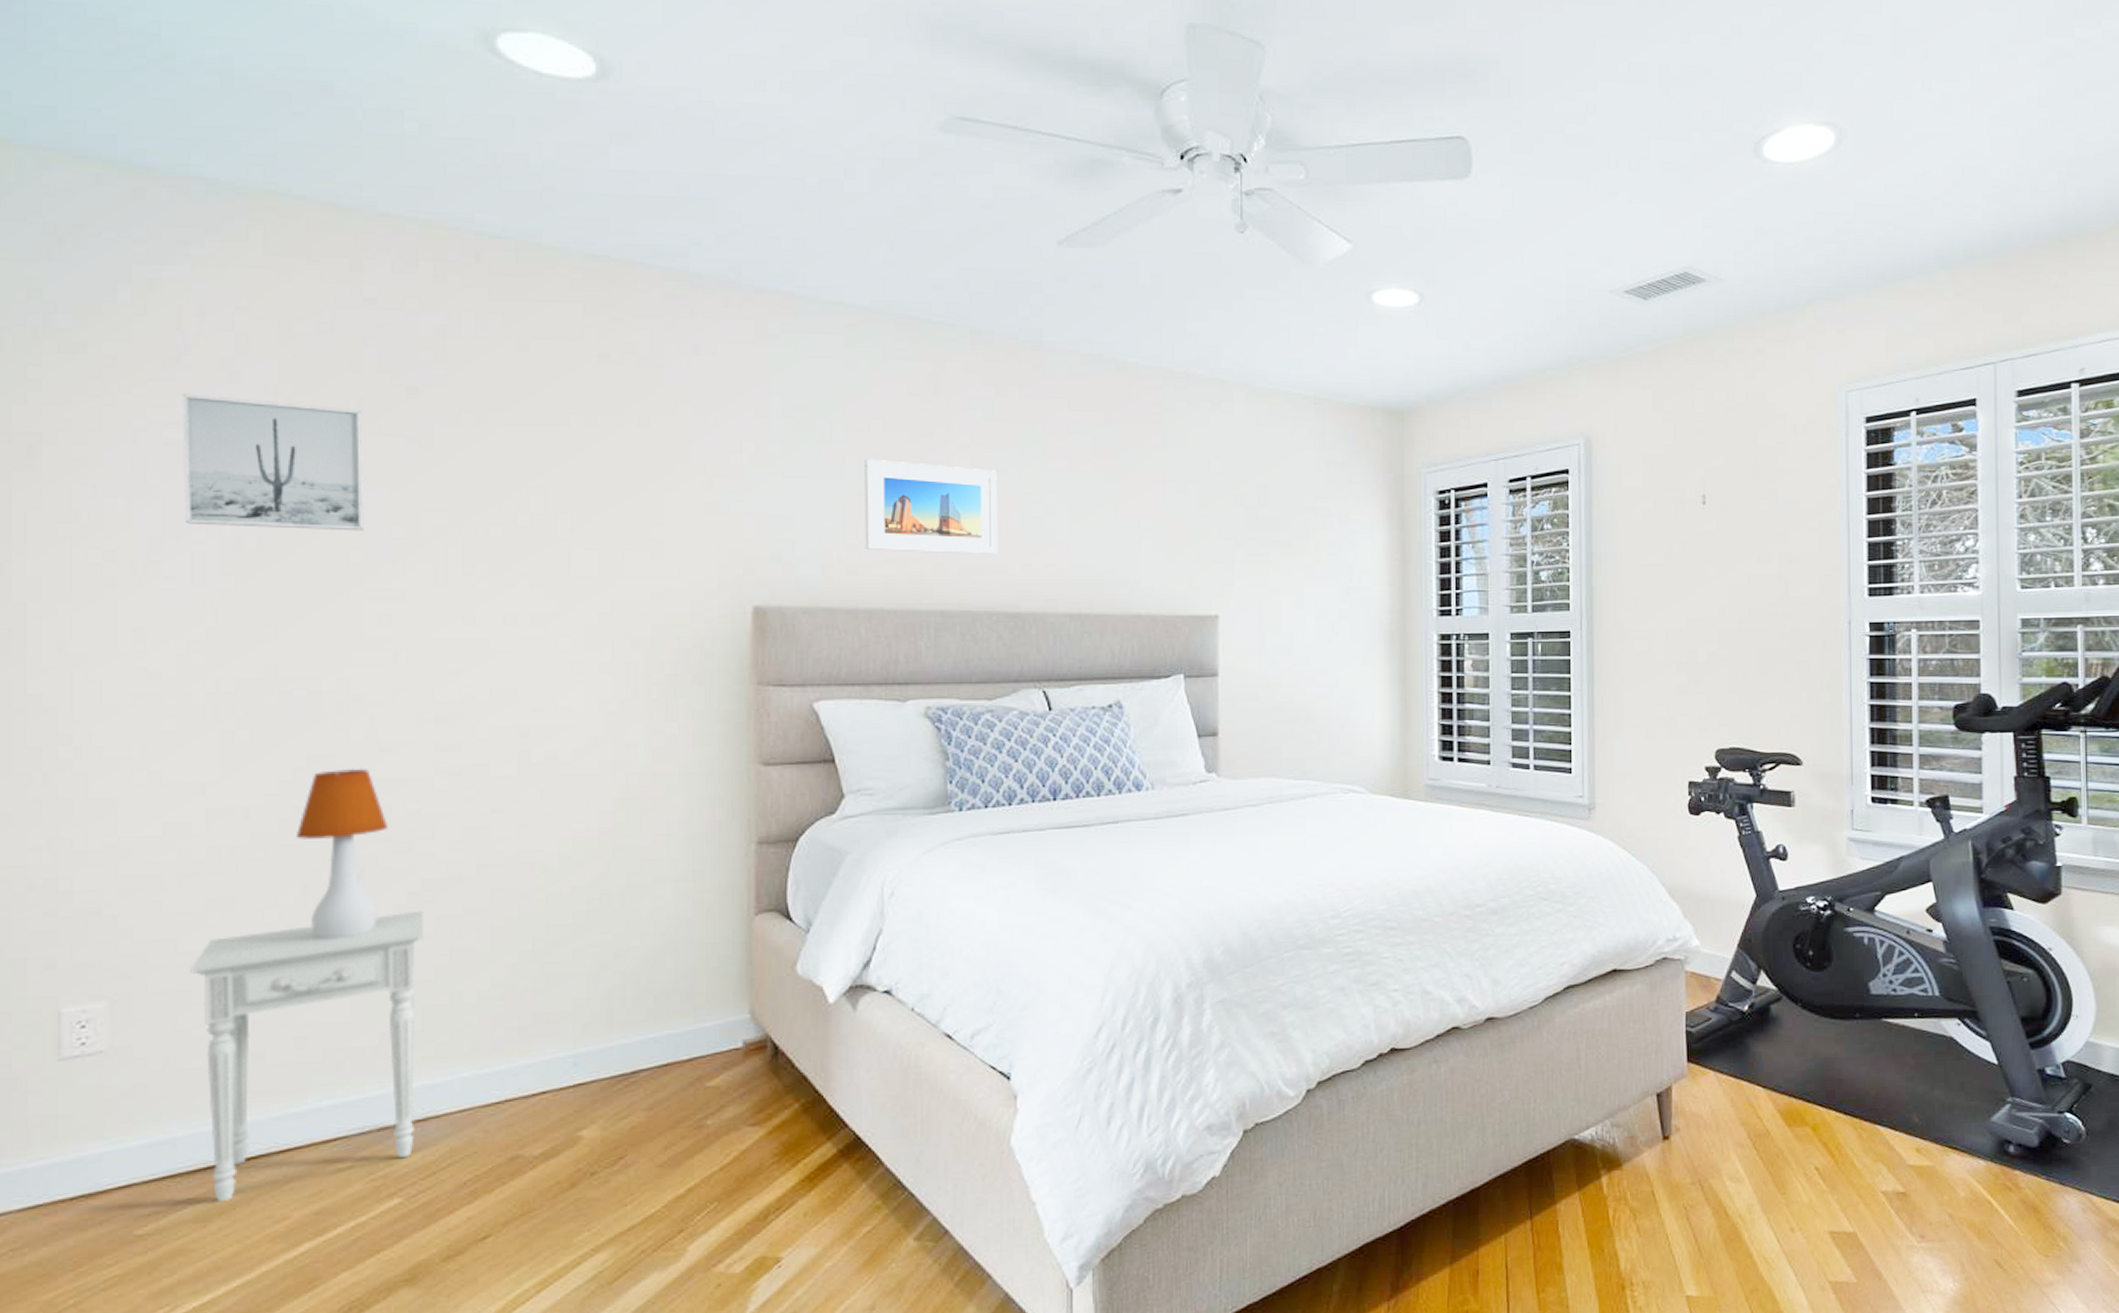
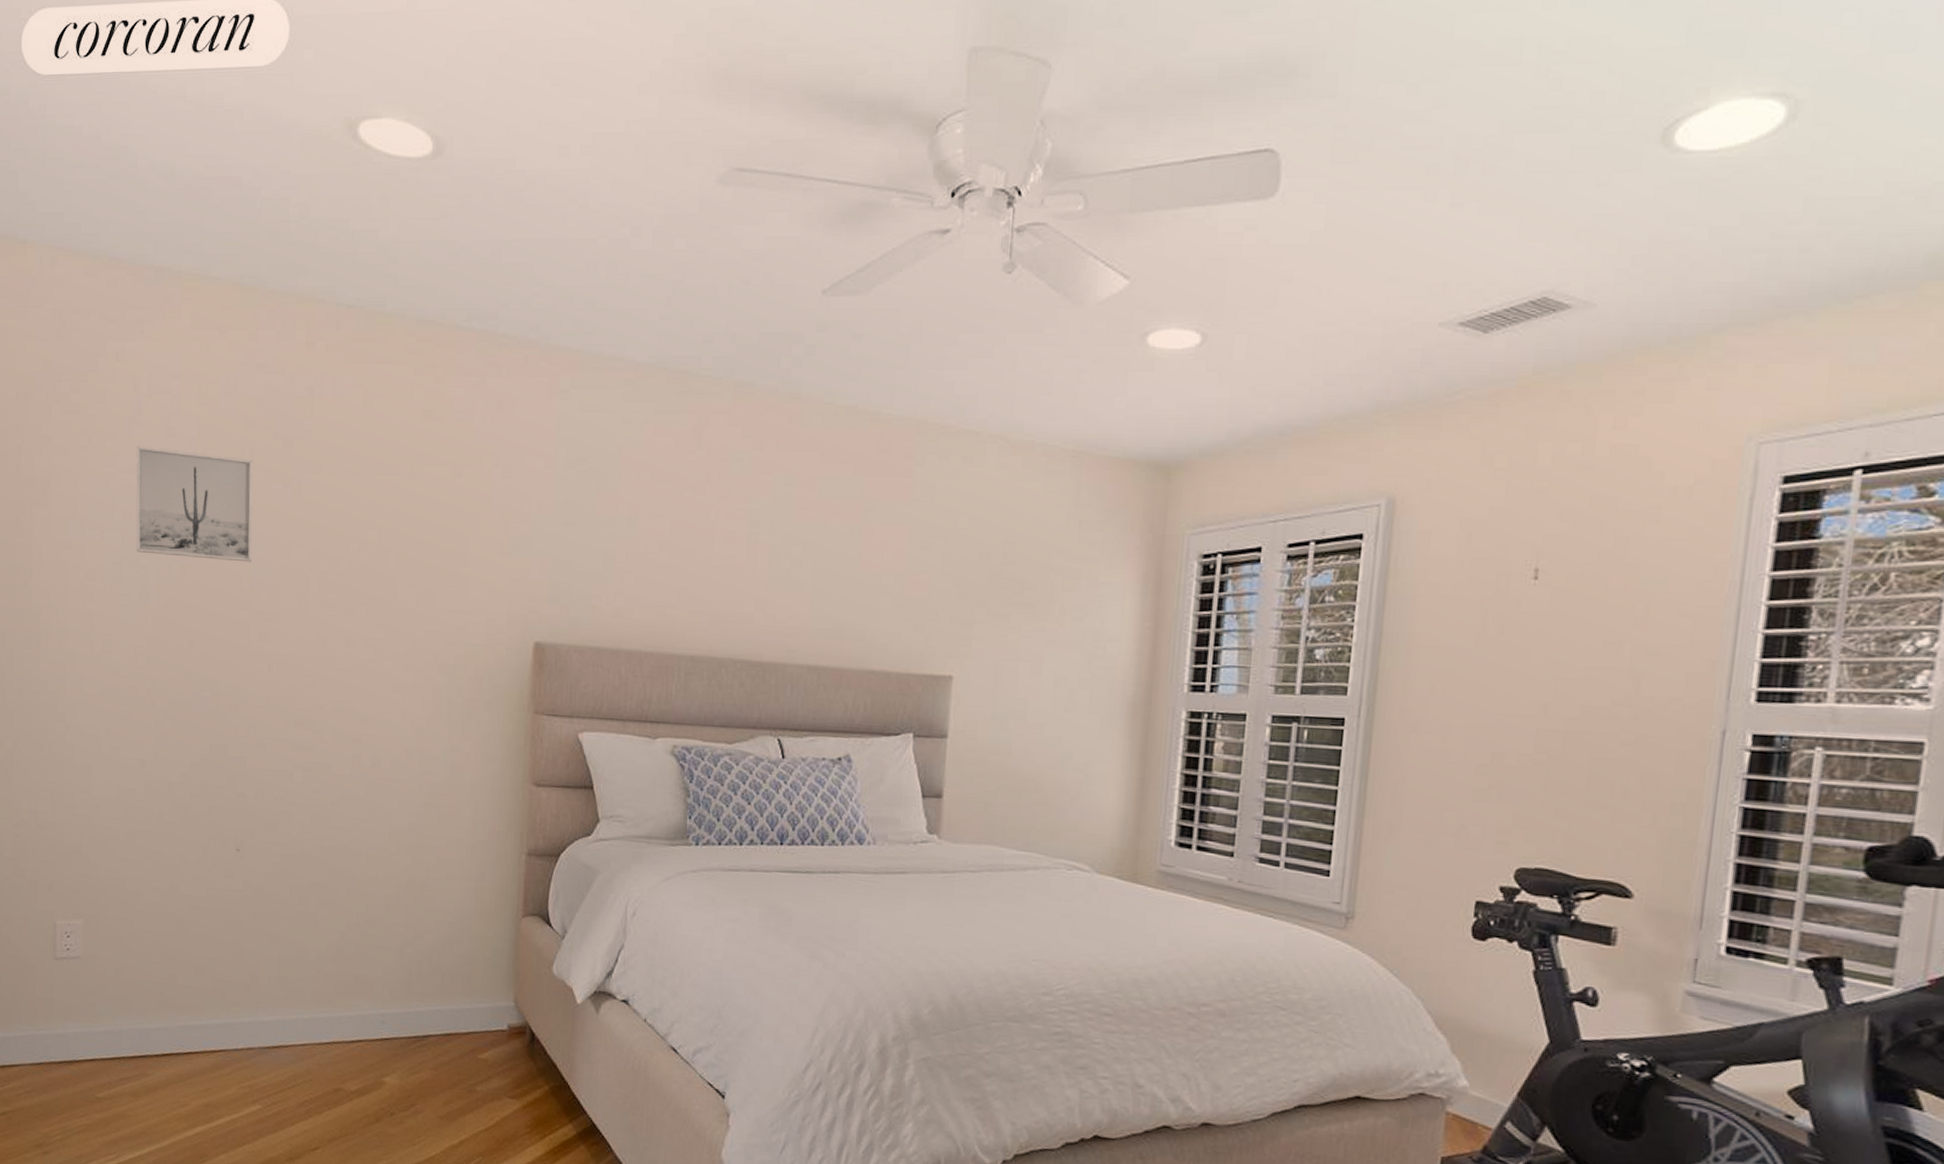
nightstand: present [190,910,425,1203] -> none [132,879,283,1084]
table lamp: present [295,768,387,940] -> none [200,757,260,894]
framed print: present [864,458,999,554] -> none [629,508,750,604]

